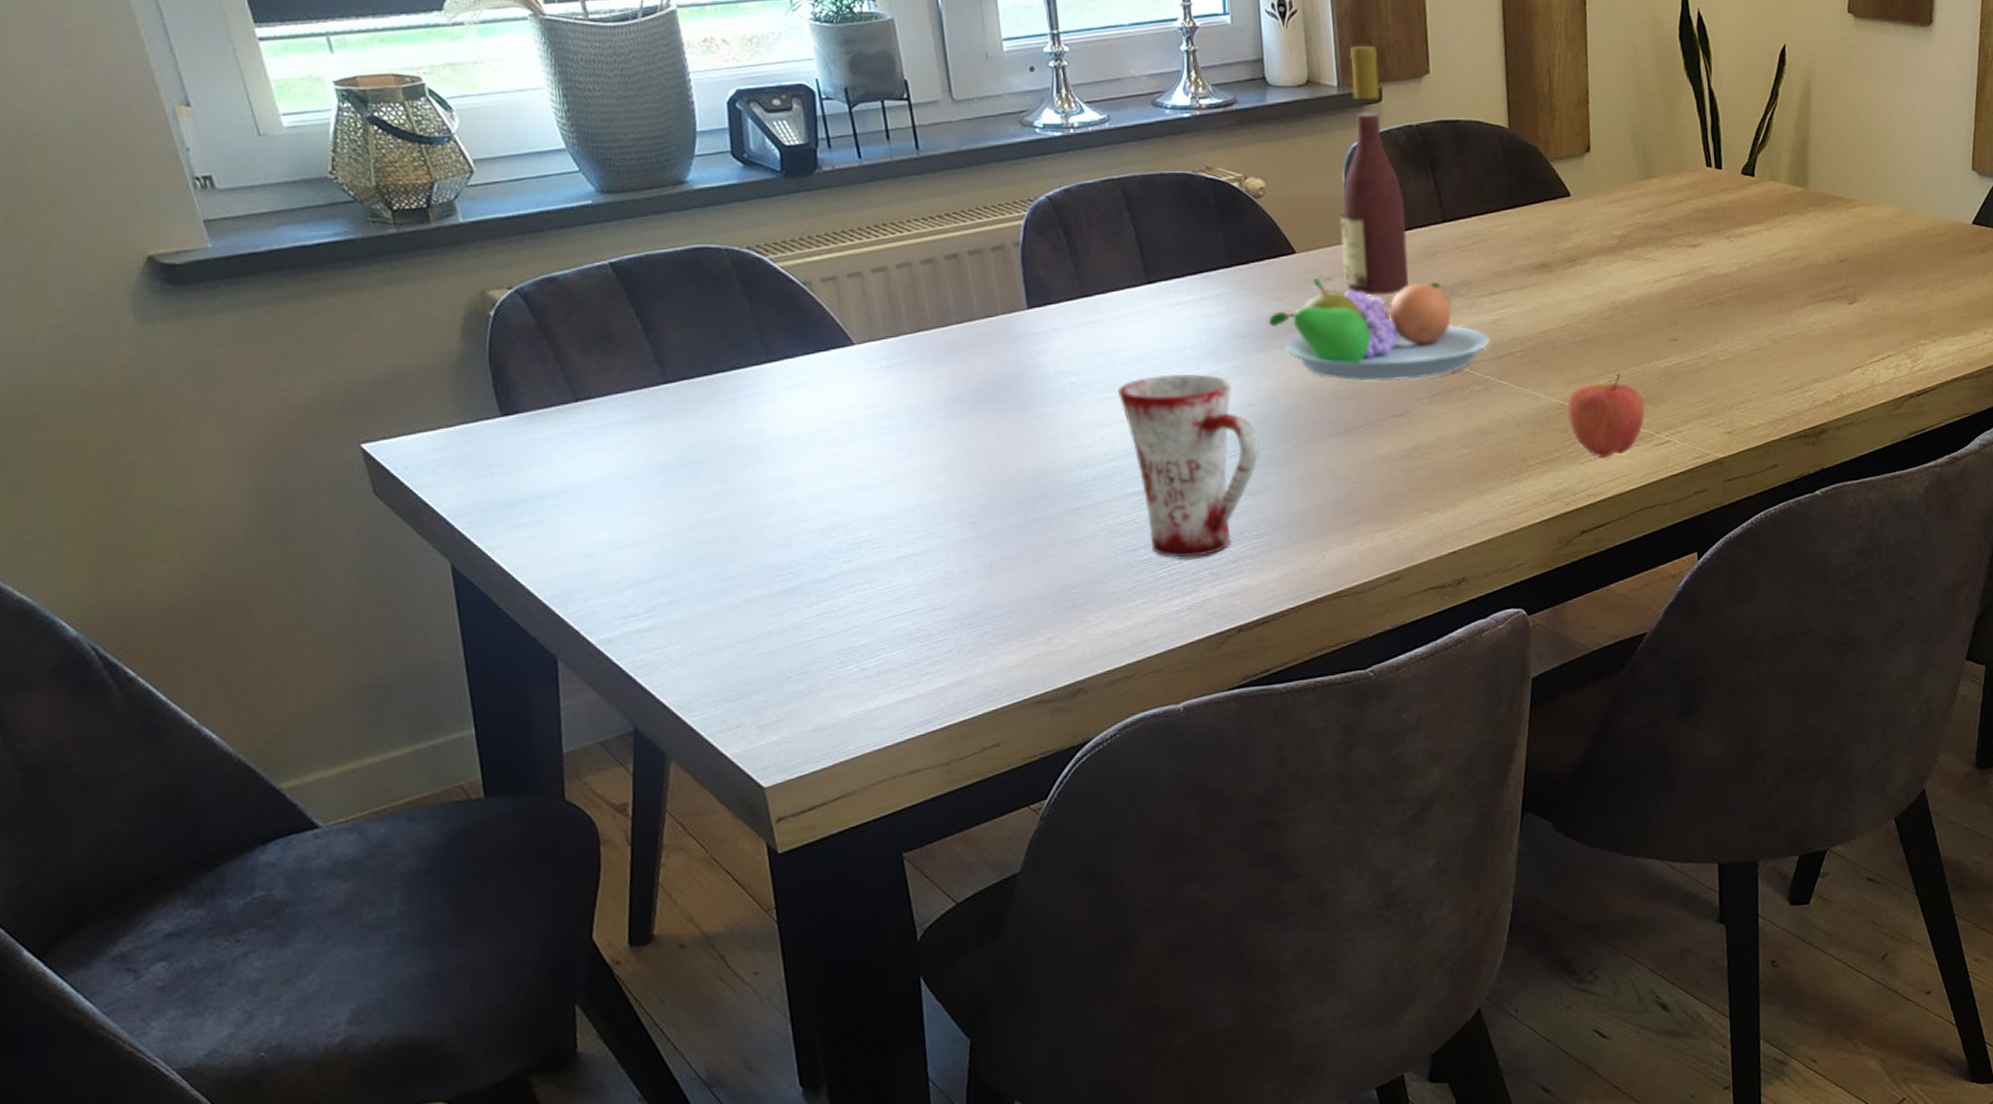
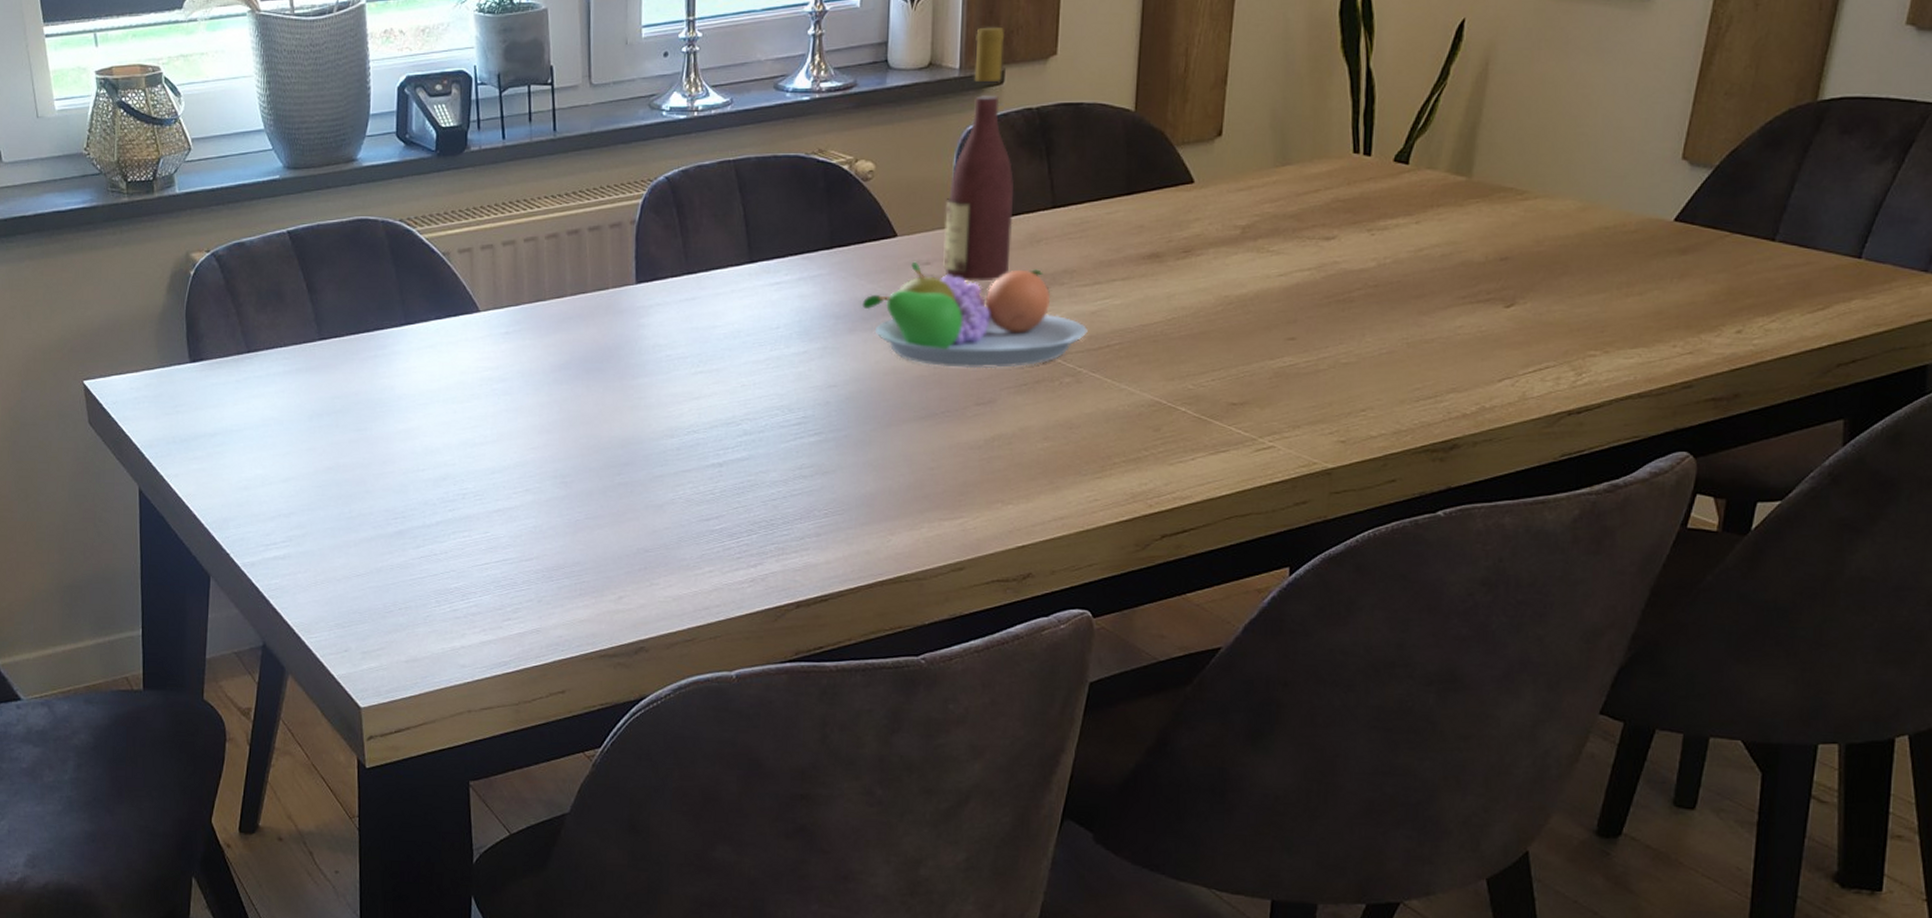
mug: present [1117,374,1260,558] -> none [709,353,839,531]
apple: present [1567,372,1645,459] -> none [1162,371,1250,461]

